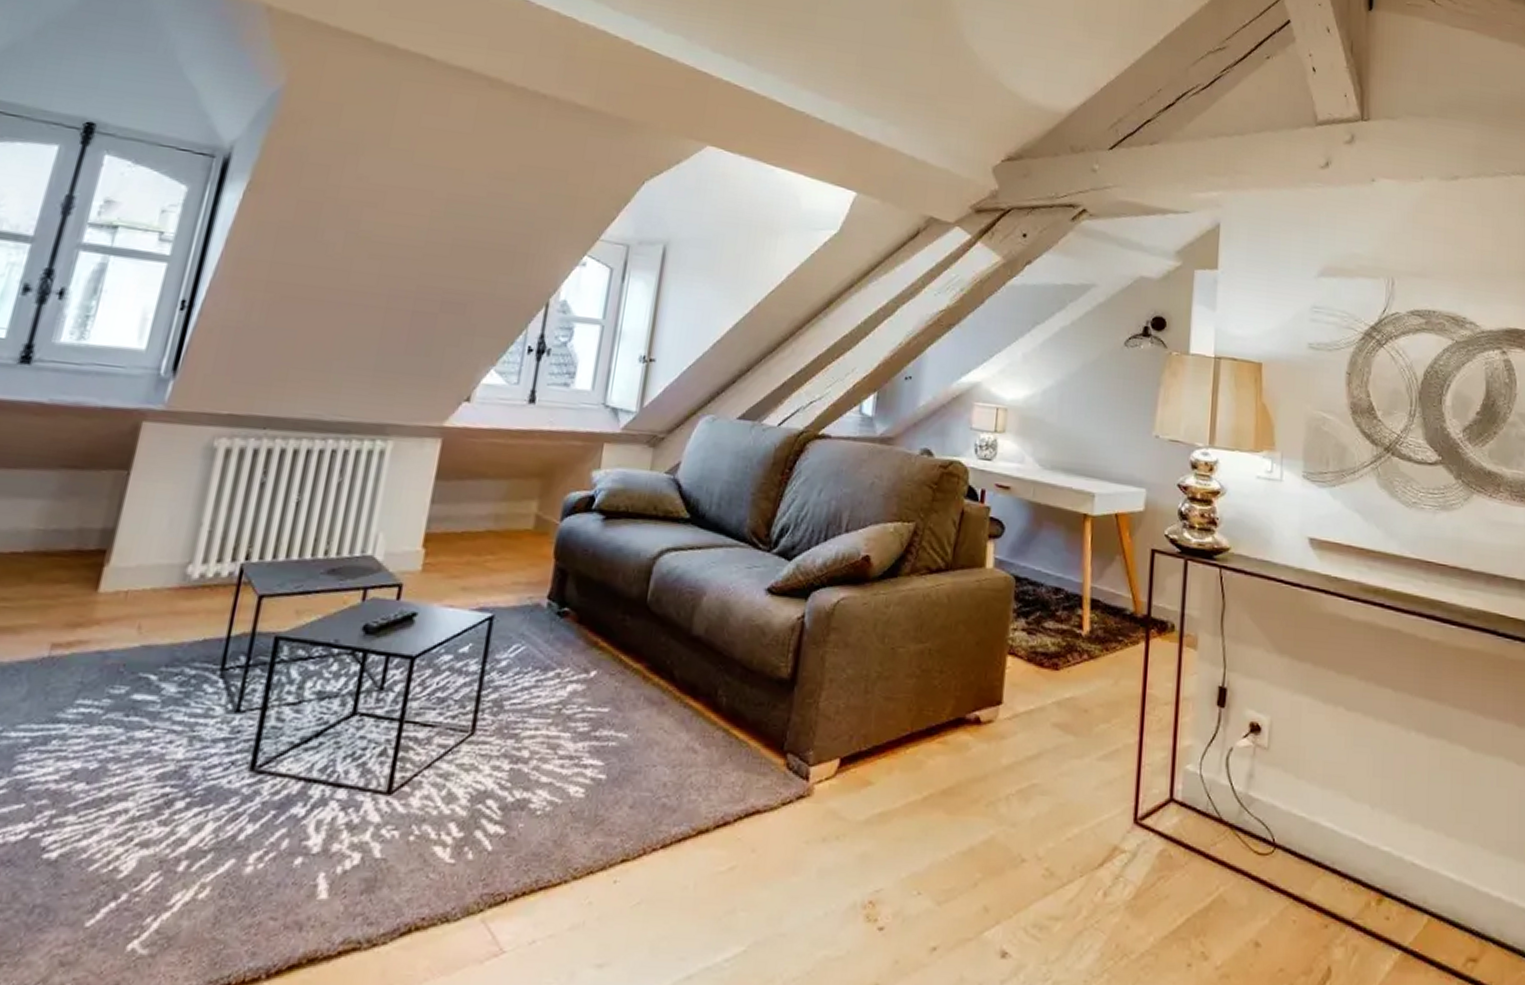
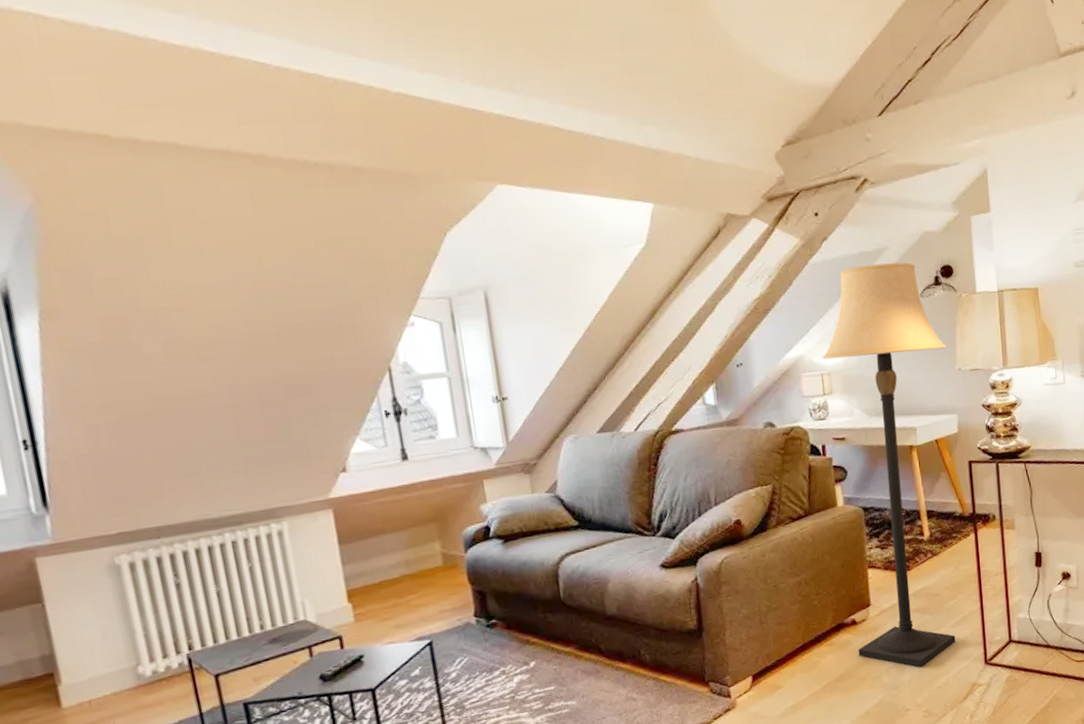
lamp: none [975,298,1146,805] -> present [822,262,956,668]

